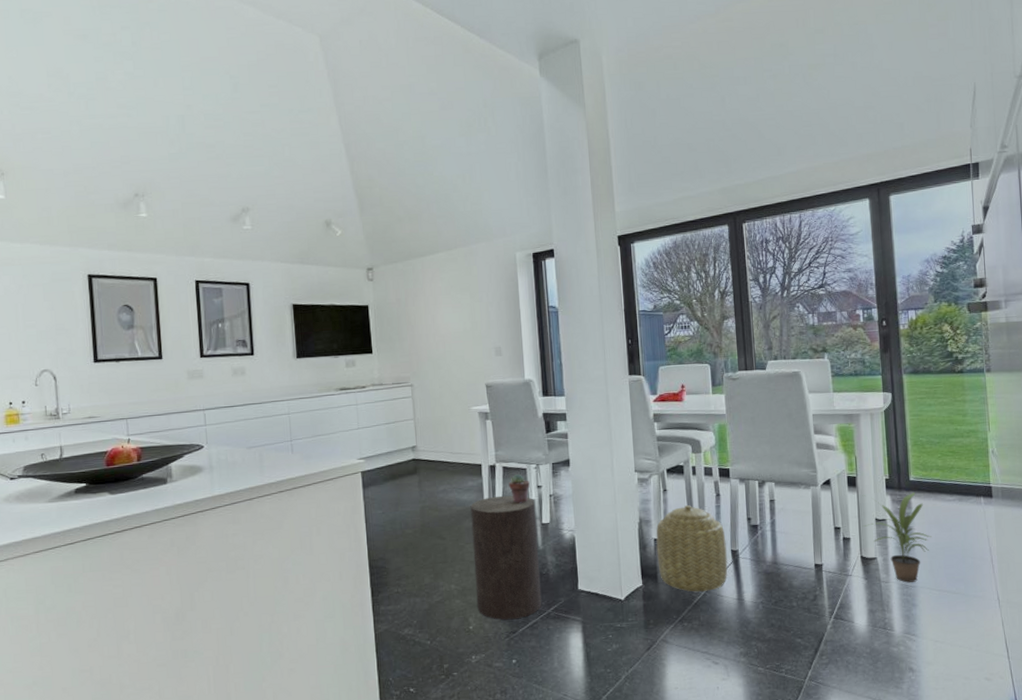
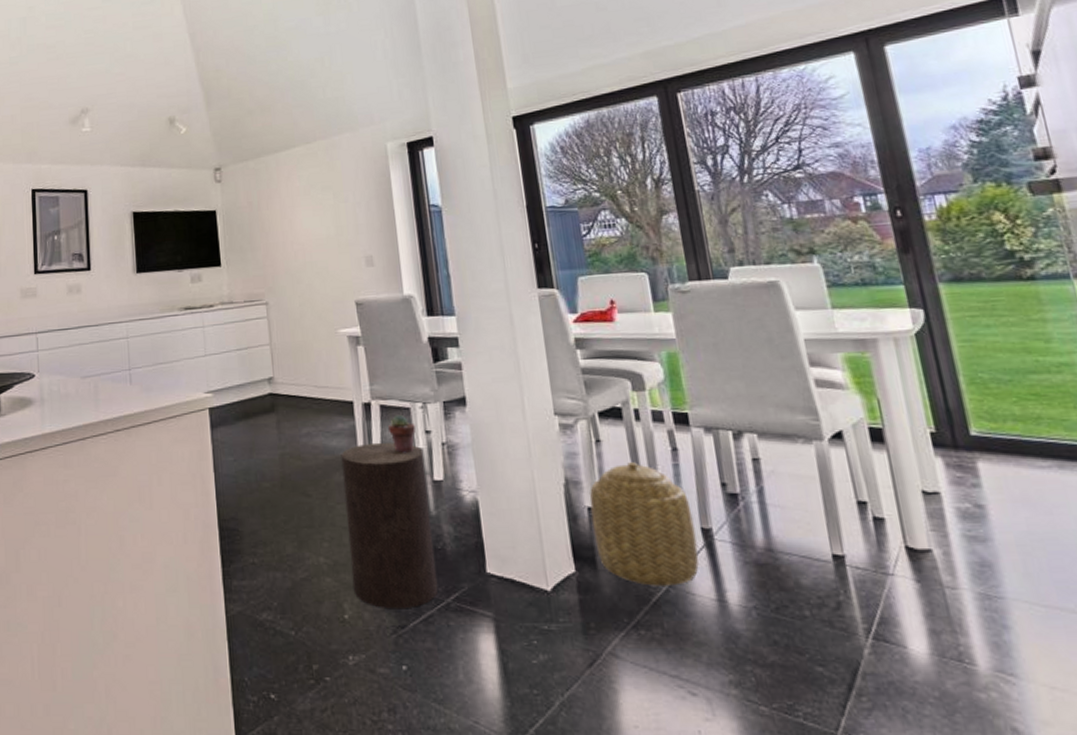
potted plant: present [862,492,932,583] -> none [895,453,1020,591]

